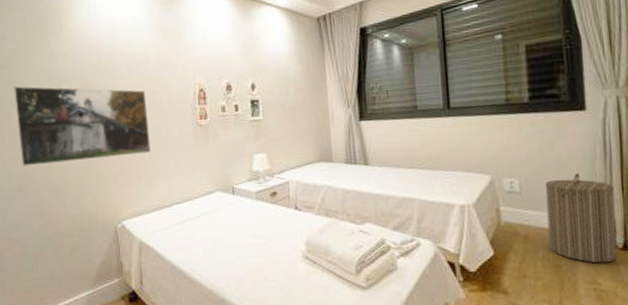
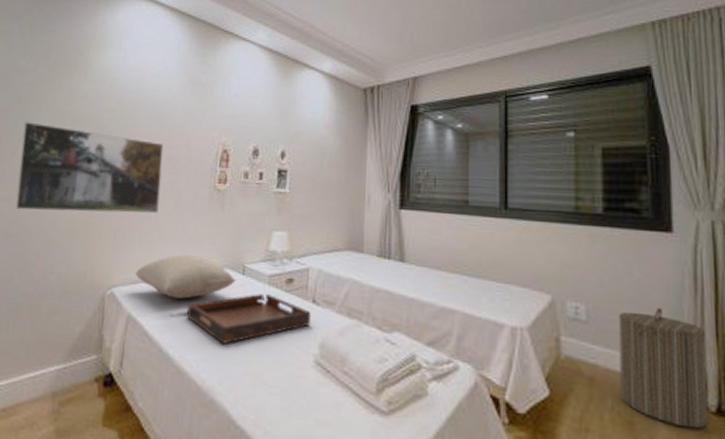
pillow: none [140,184,228,223] -> present [135,254,236,299]
serving tray: none [190,208,296,254] -> present [187,293,312,344]

